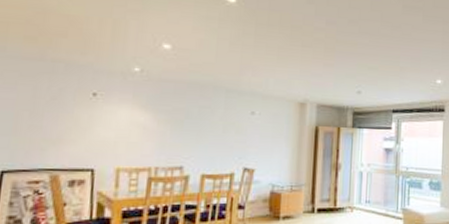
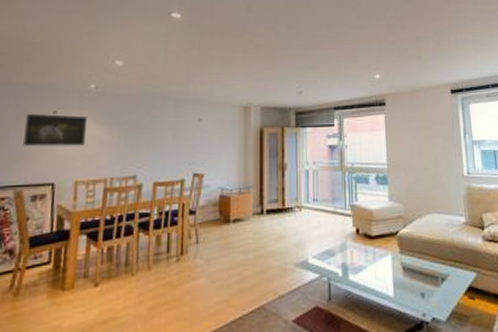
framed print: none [58,93,132,133] -> present [22,113,88,147]

